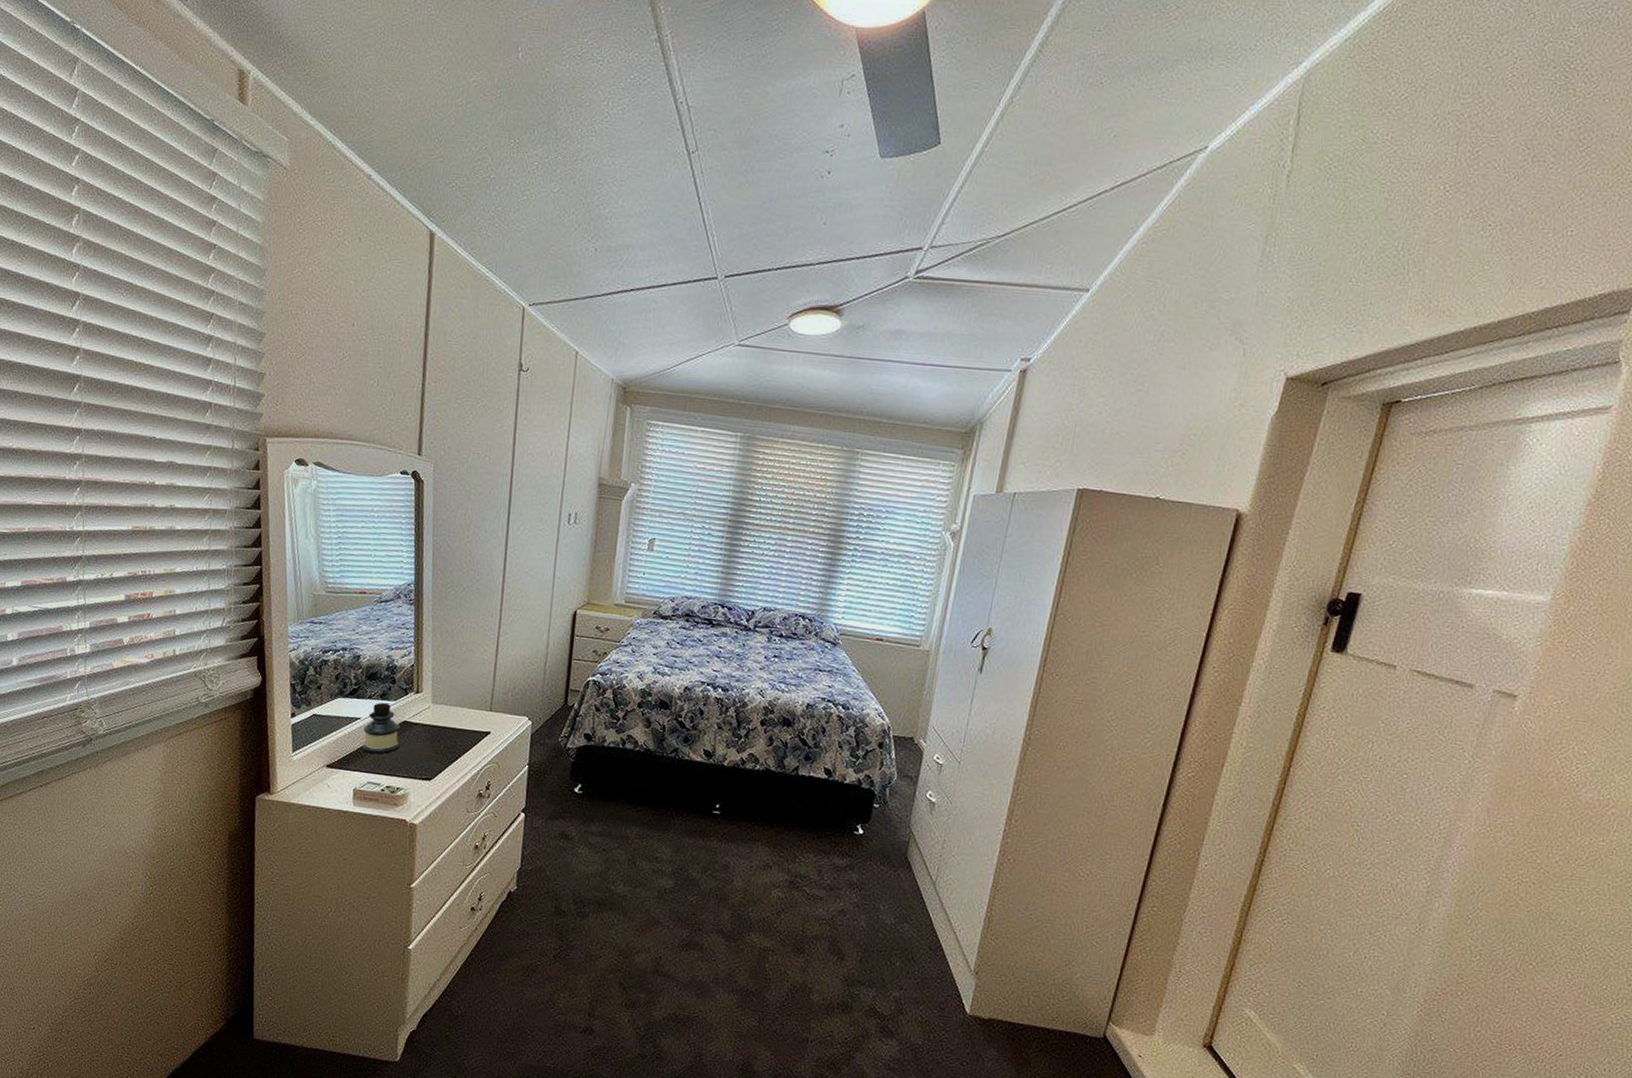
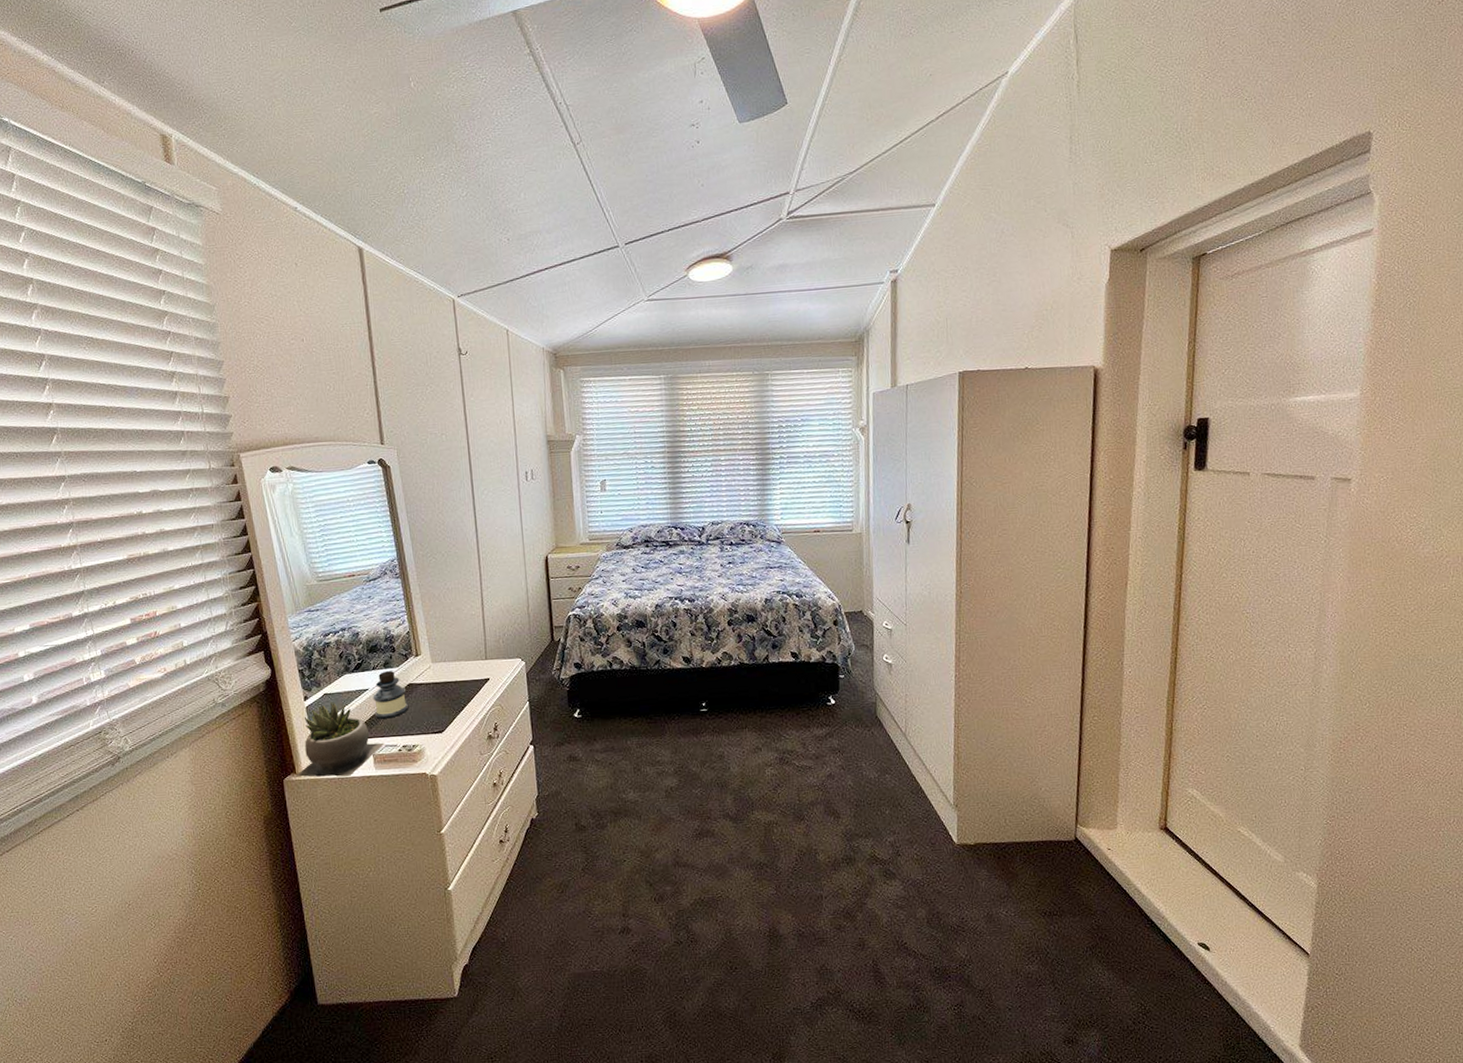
succulent plant: none [269,724,367,807] -> present [295,702,384,777]

